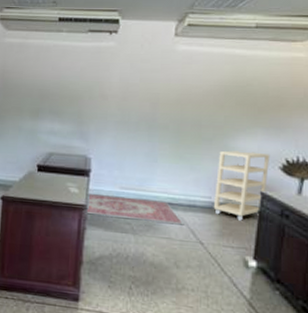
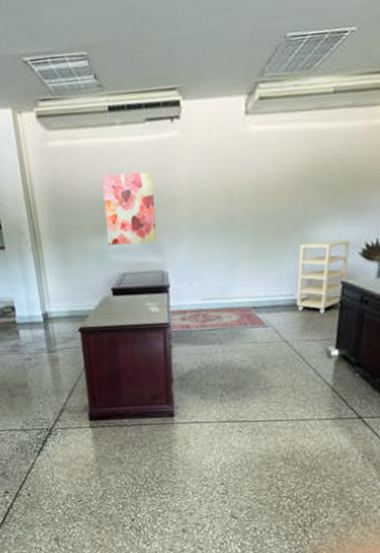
wall art: none [40,69,89,130] -> present [101,172,157,246]

